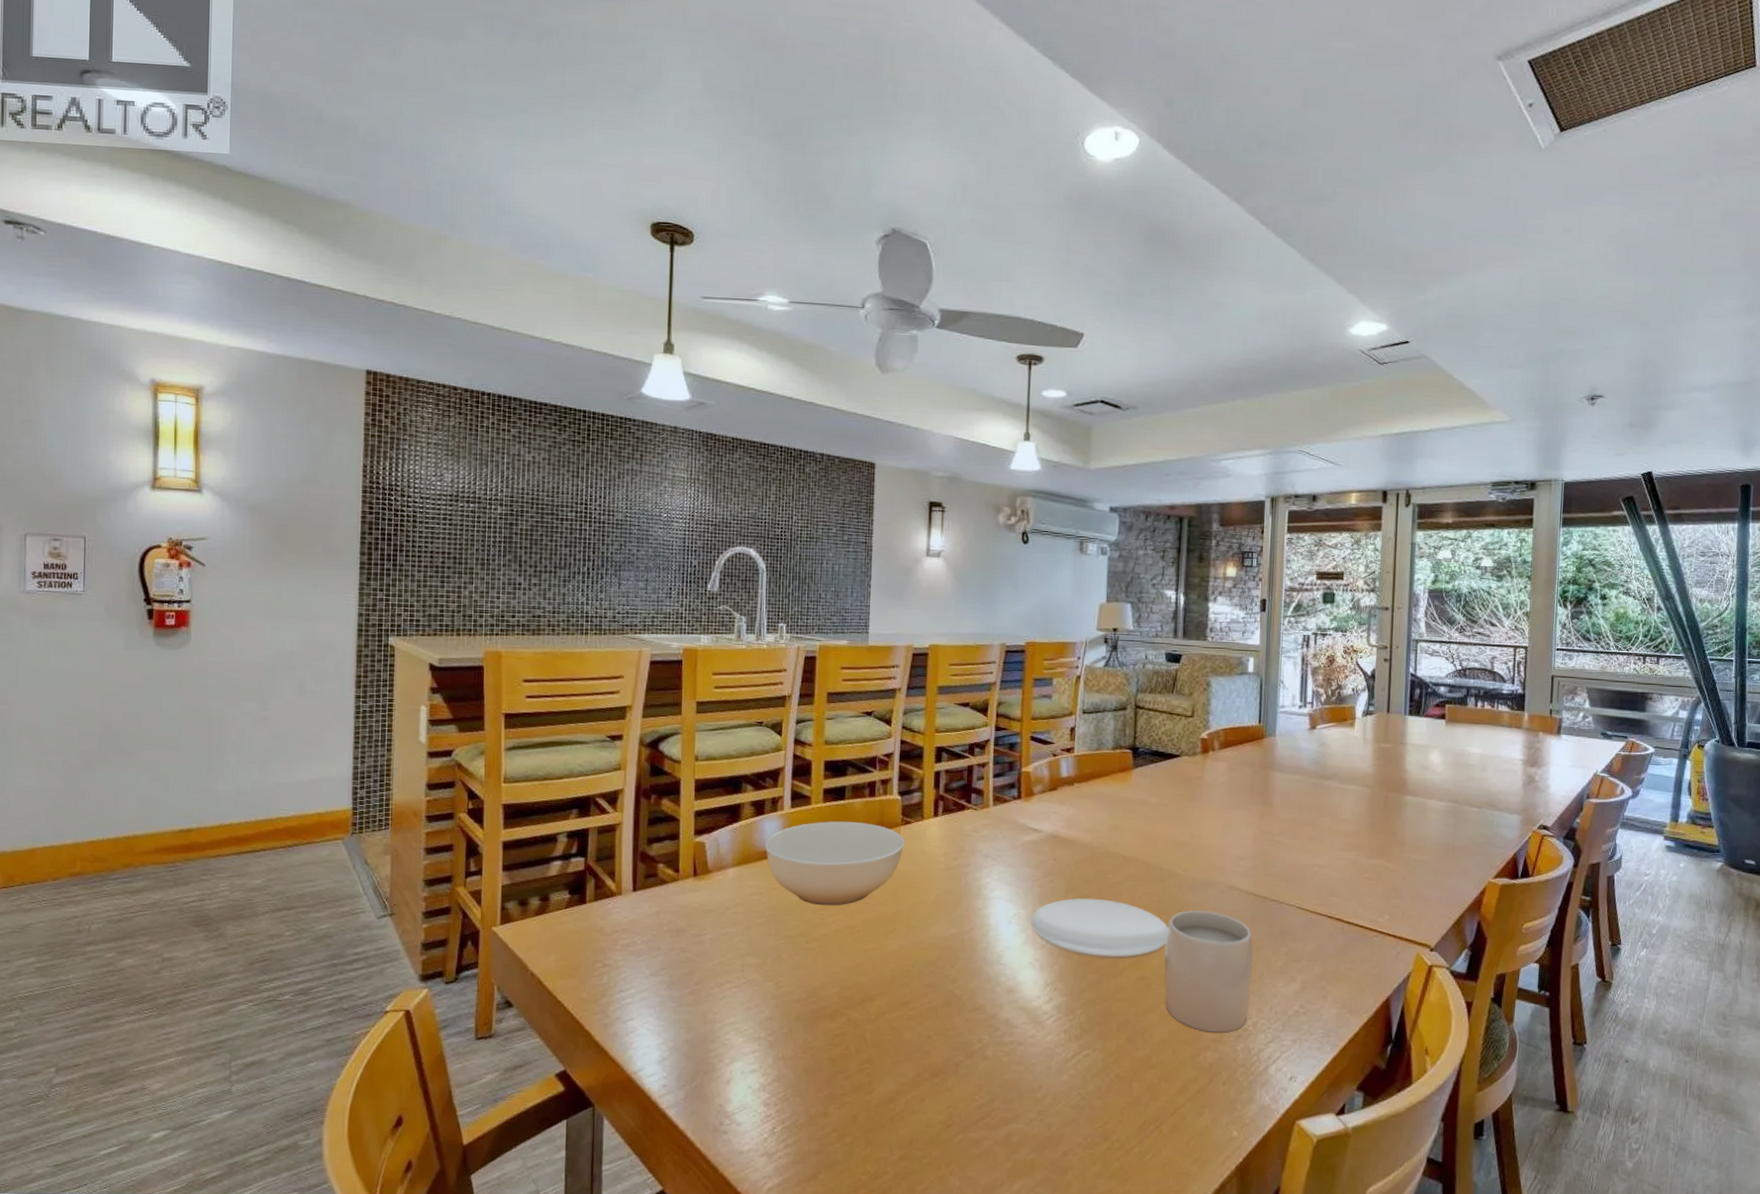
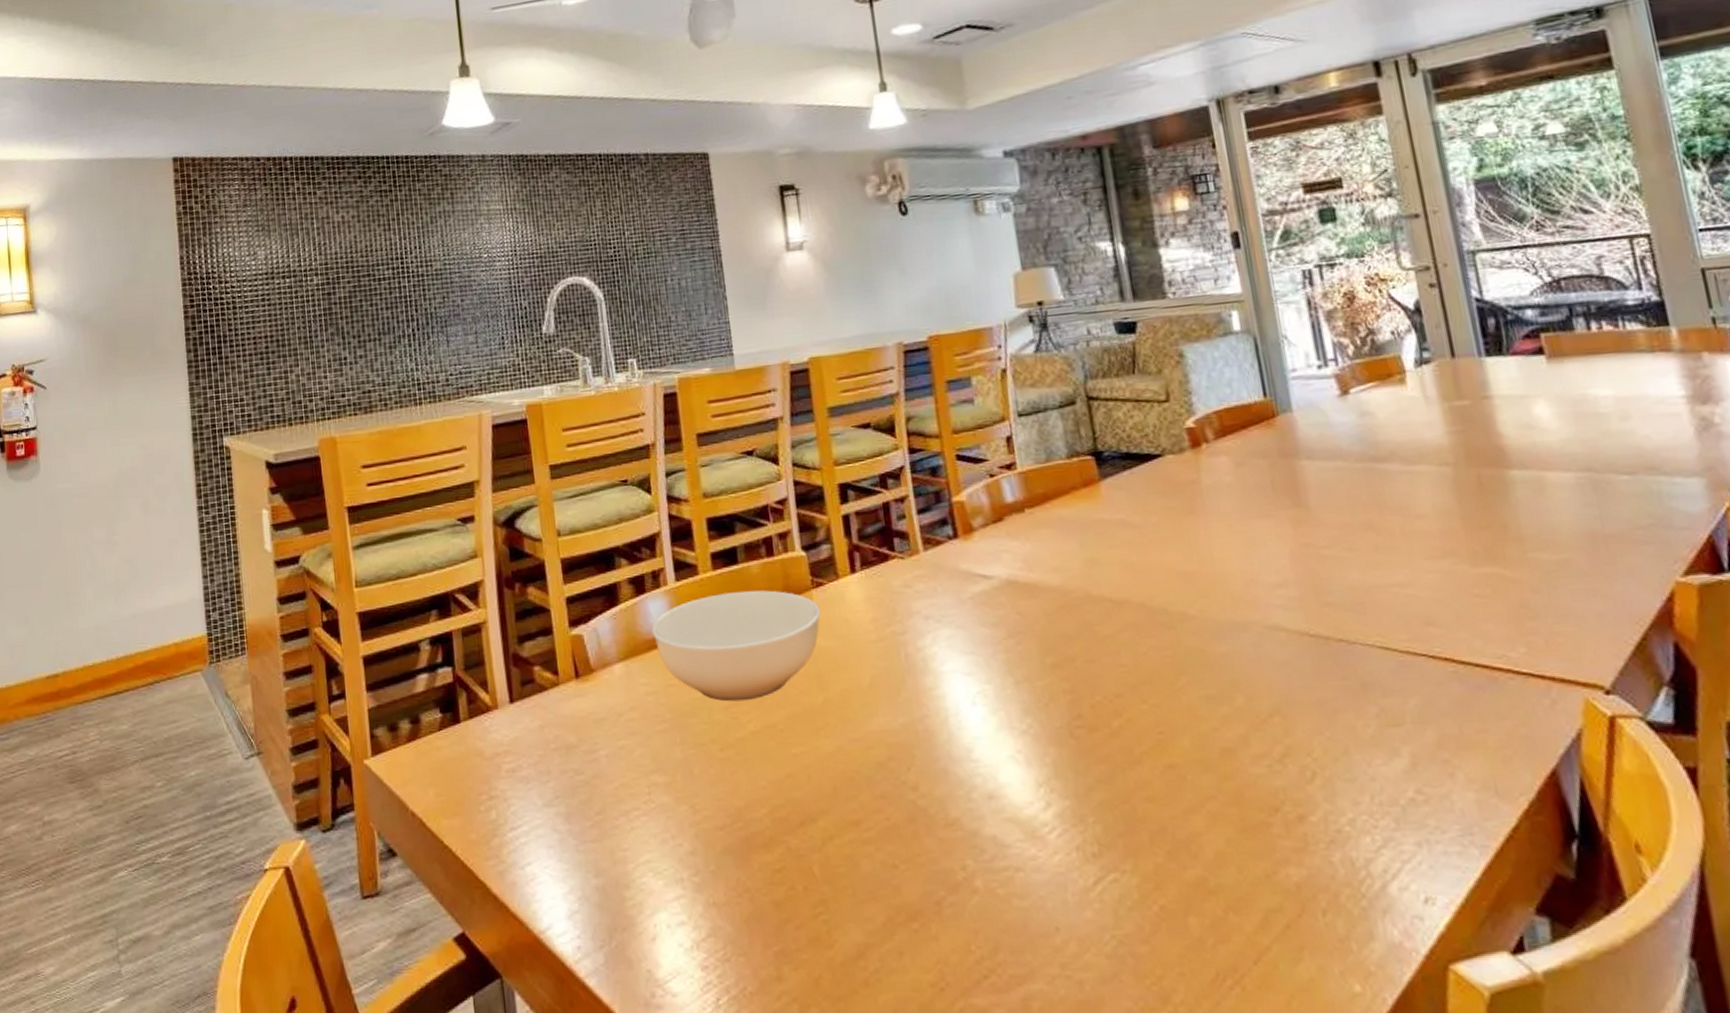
plate: present [1031,898,1169,959] -> none [1001,660,1197,743]
mug: present [1164,910,1253,1034] -> none [1192,664,1339,840]

